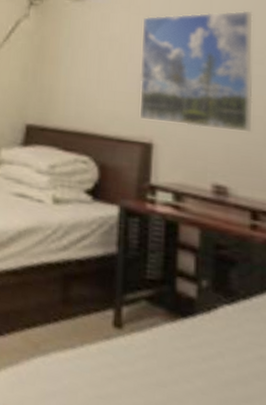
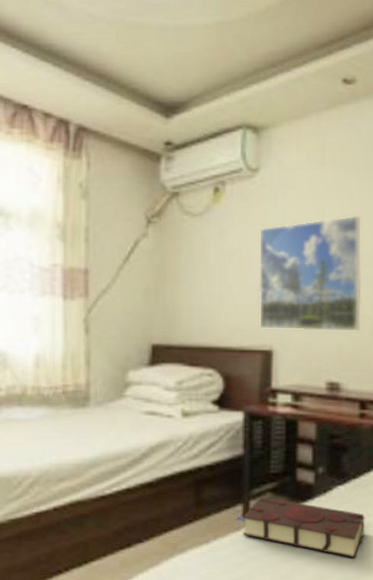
book: none [103,304,257,397] -> present [234,497,365,558]

